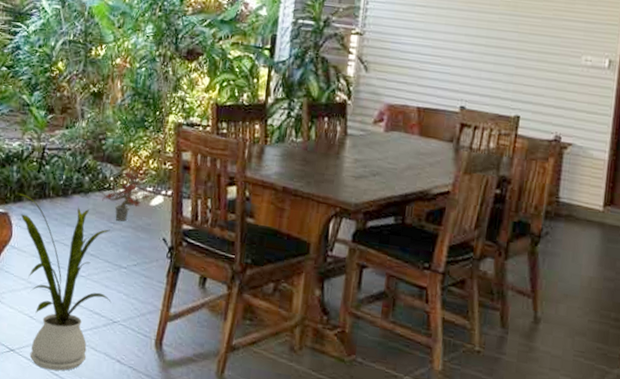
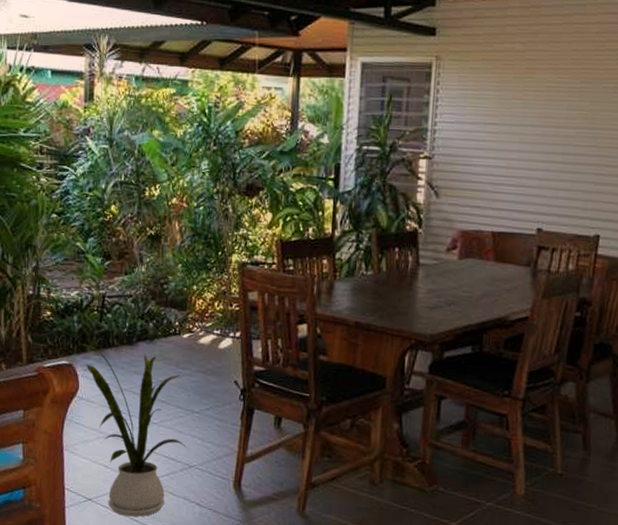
potted plant: present [97,166,151,222] -> none [163,309,218,366]

